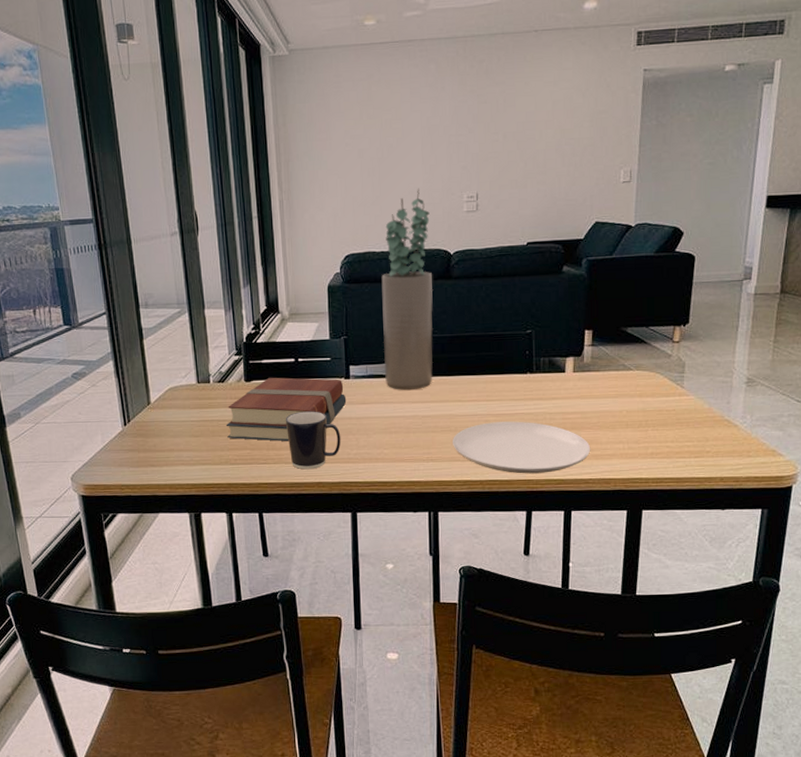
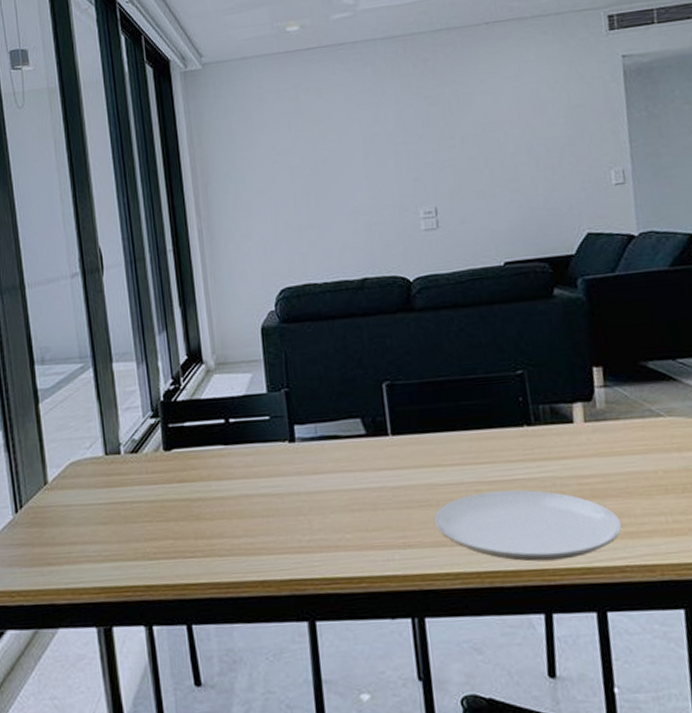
books: present [225,377,347,442] -> none [141,443,293,528]
mug: present [285,411,341,470] -> none [216,485,289,564]
vase: present [381,188,434,390] -> none [326,206,402,454]

